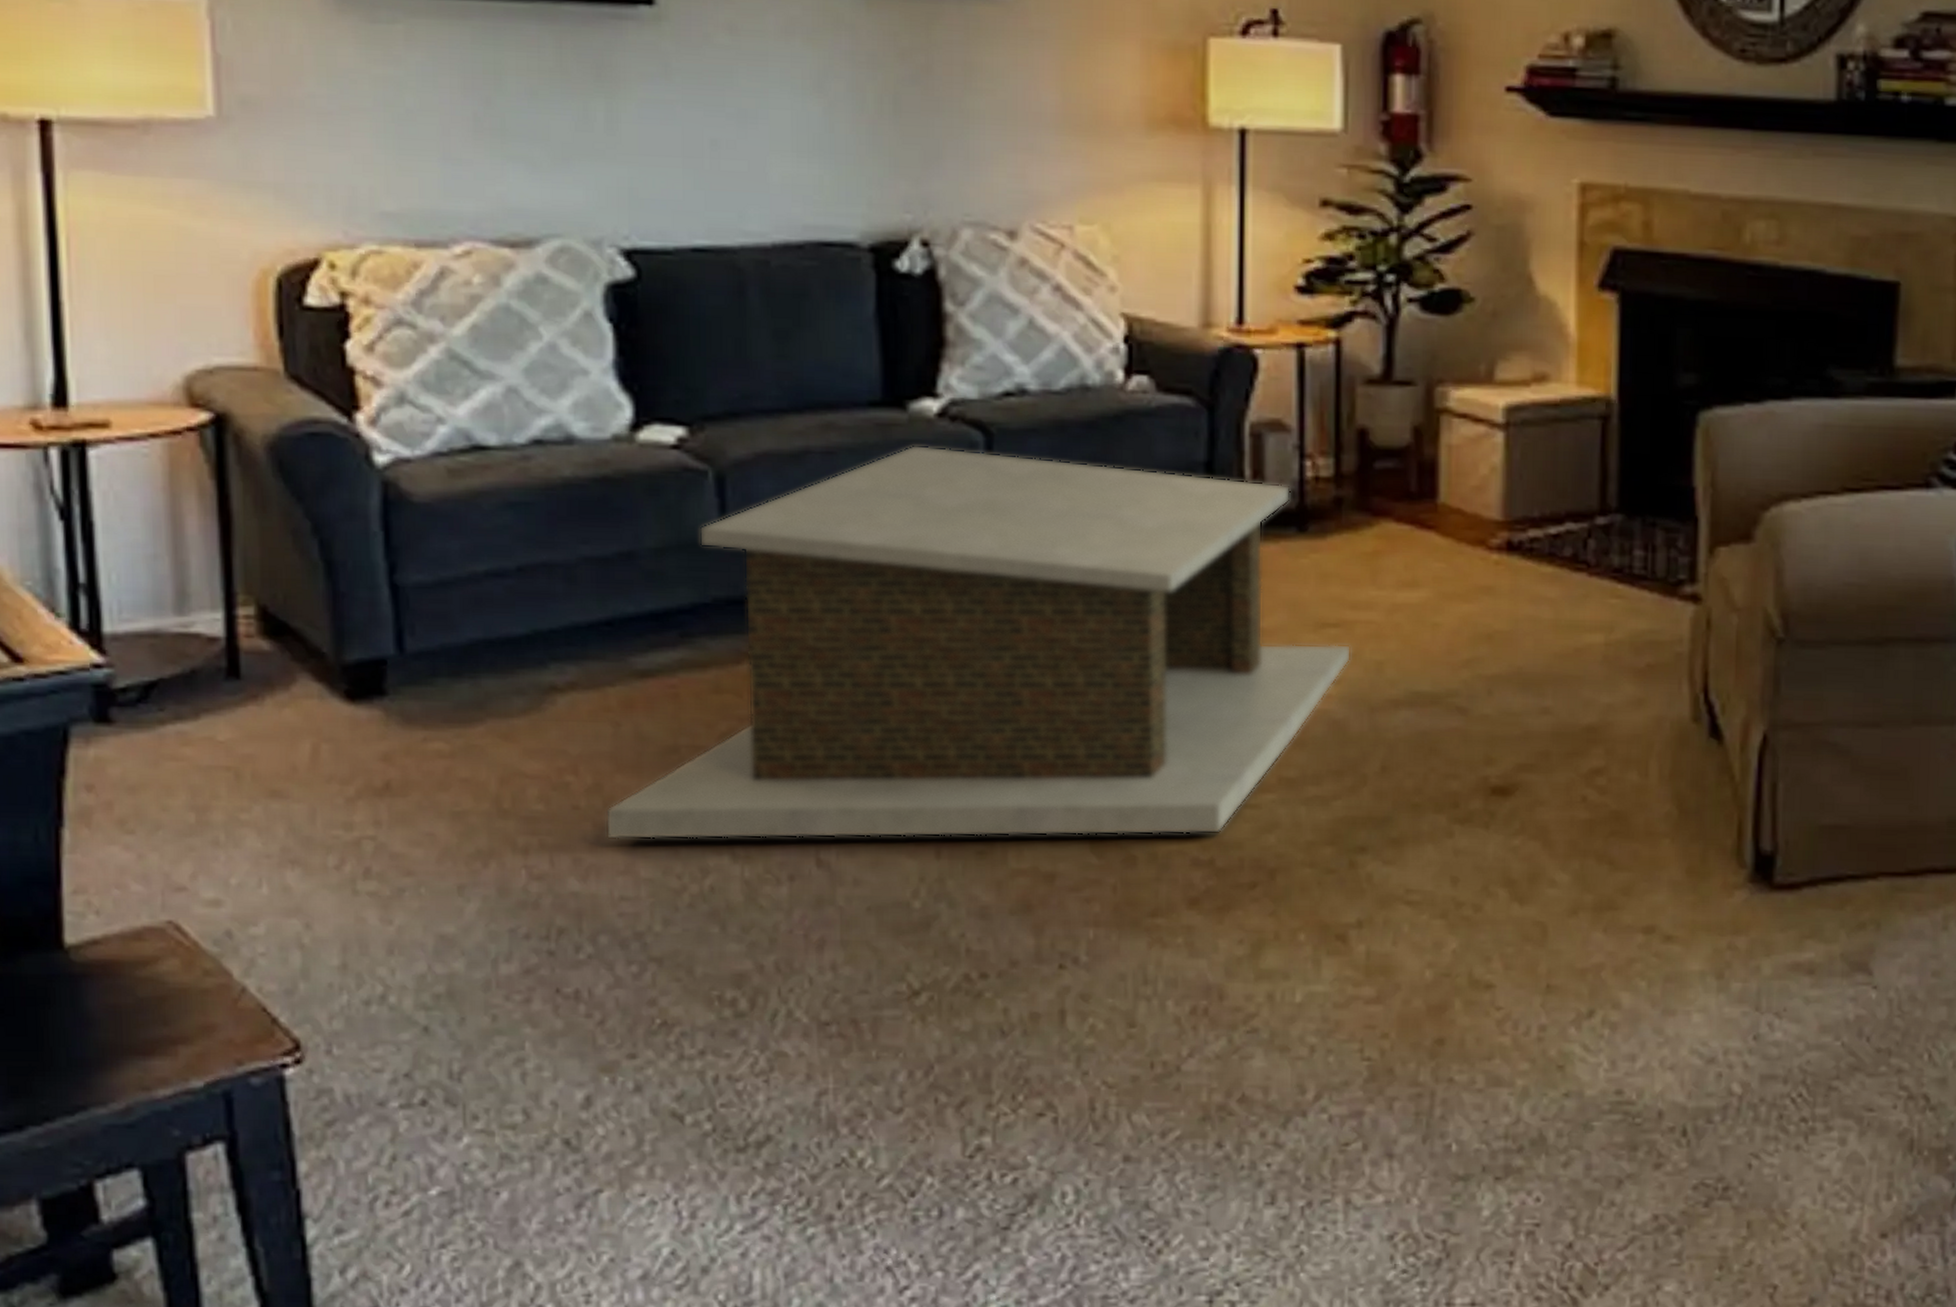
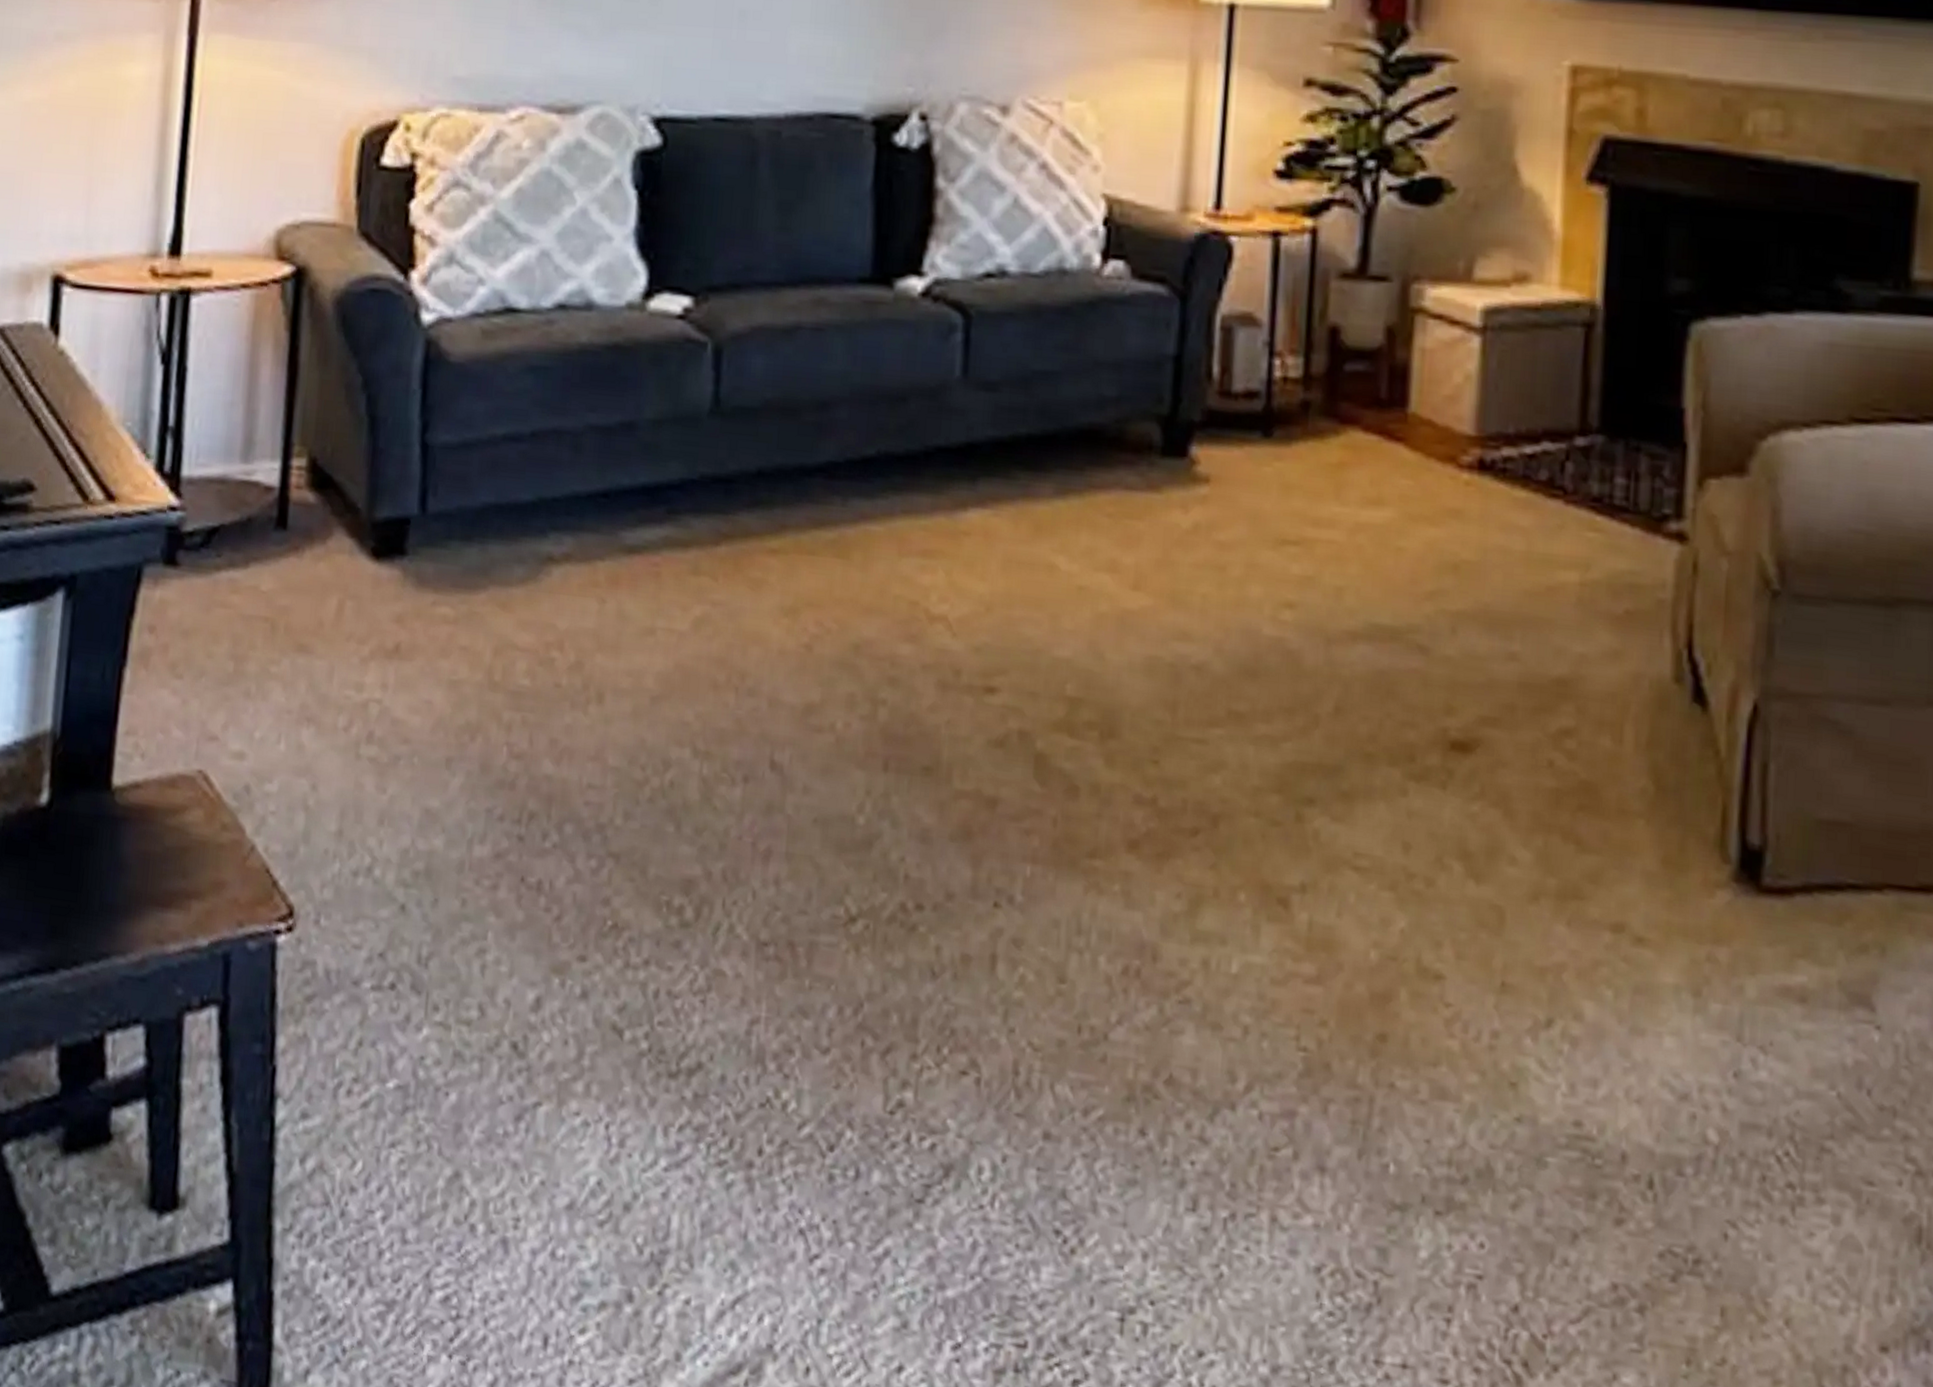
coffee table: present [605,444,1352,840] -> none [581,324,1311,770]

